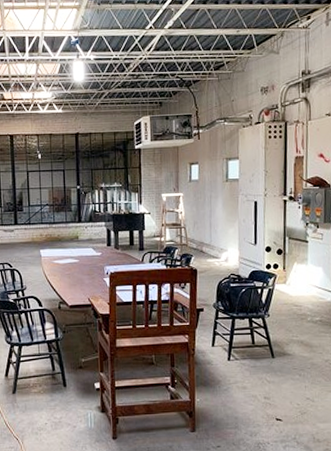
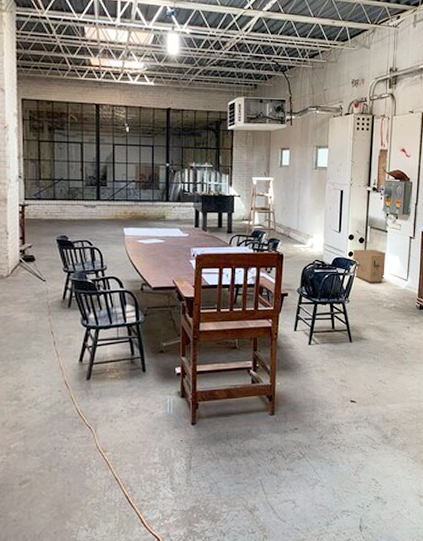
cardboard box: none [271,260,308,297] -> present [353,249,386,284]

